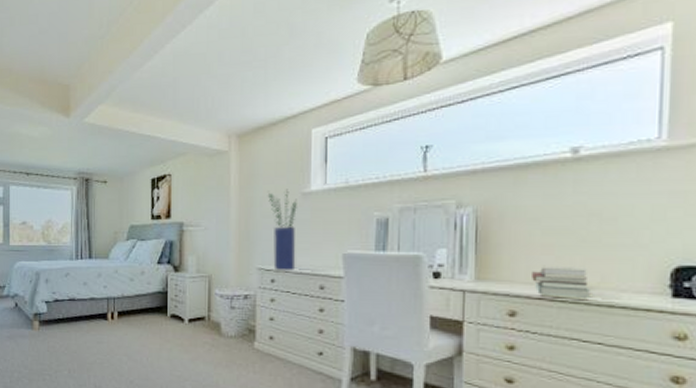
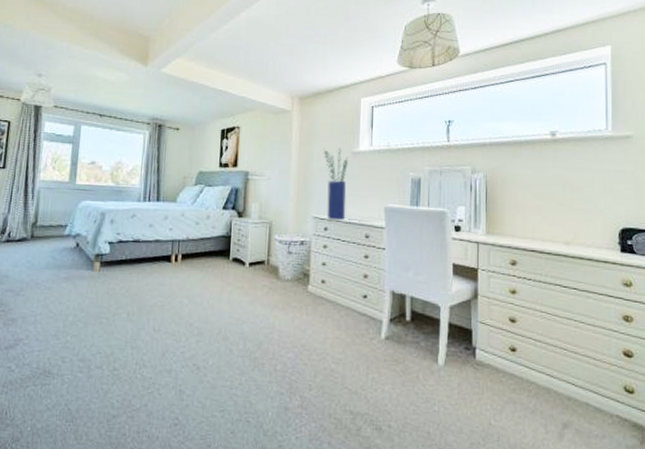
books: present [530,265,594,301] -> none [525,223,570,254]

